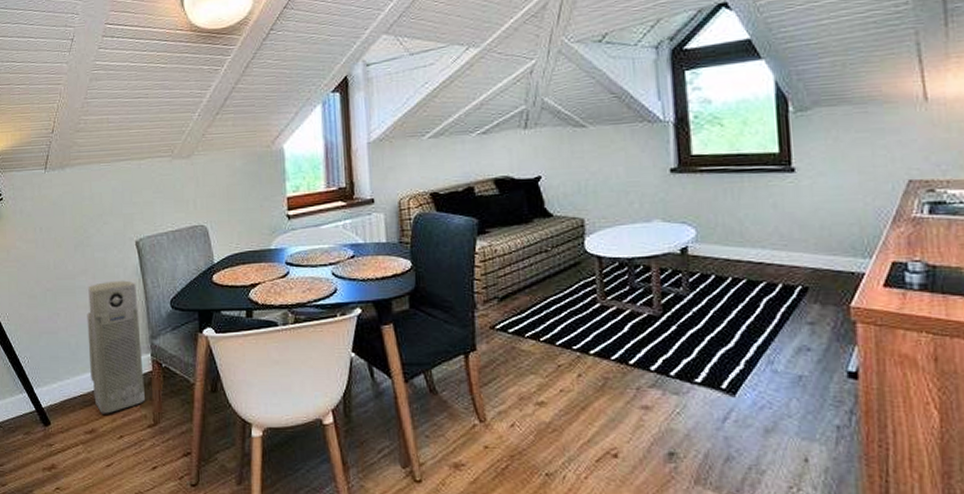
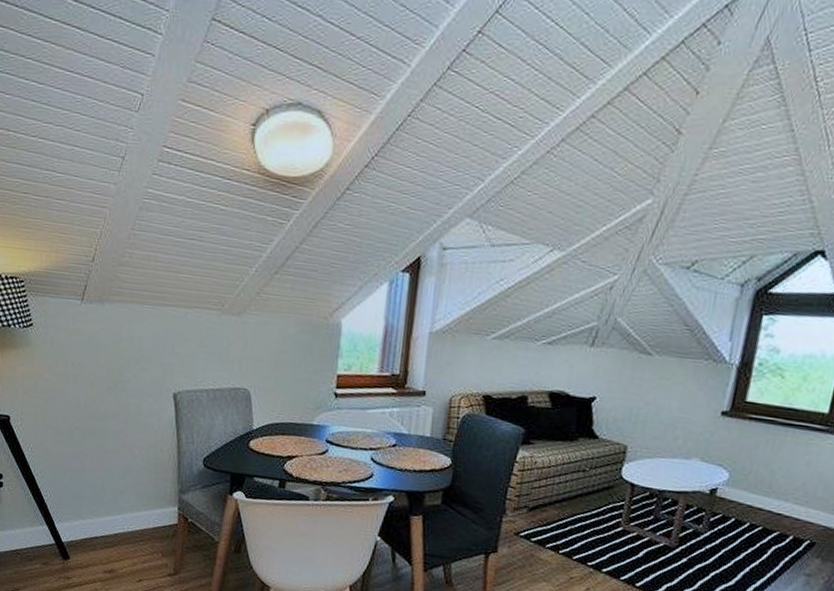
air purifier: present [87,280,145,414] -> none [114,429,170,558]

